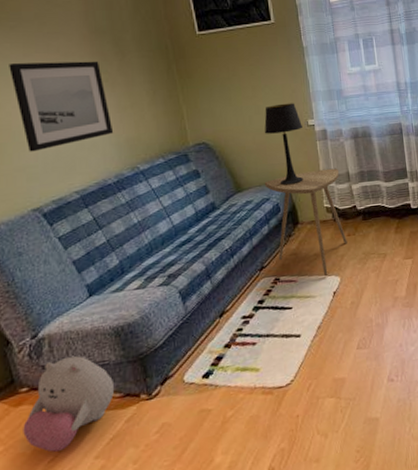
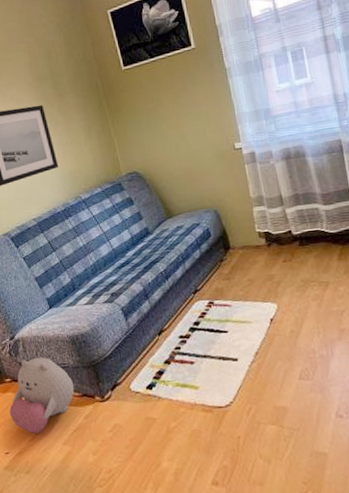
table lamp: present [264,103,303,186] -> none [190,127,233,211]
side table: present [264,168,348,276] -> none [193,191,284,302]

